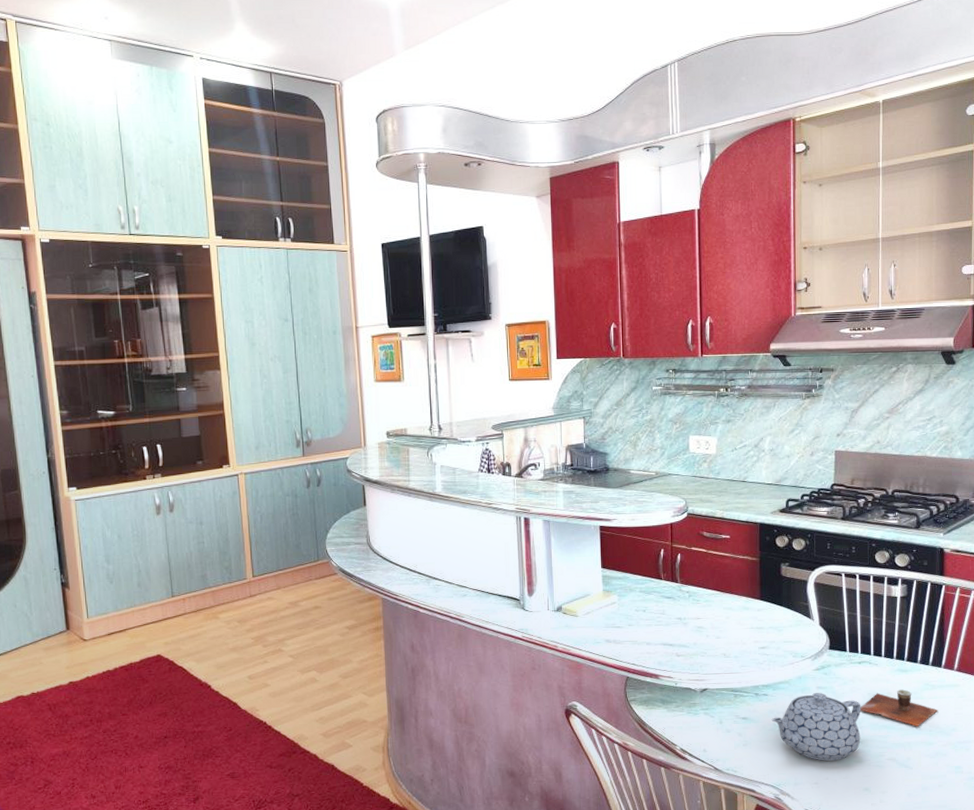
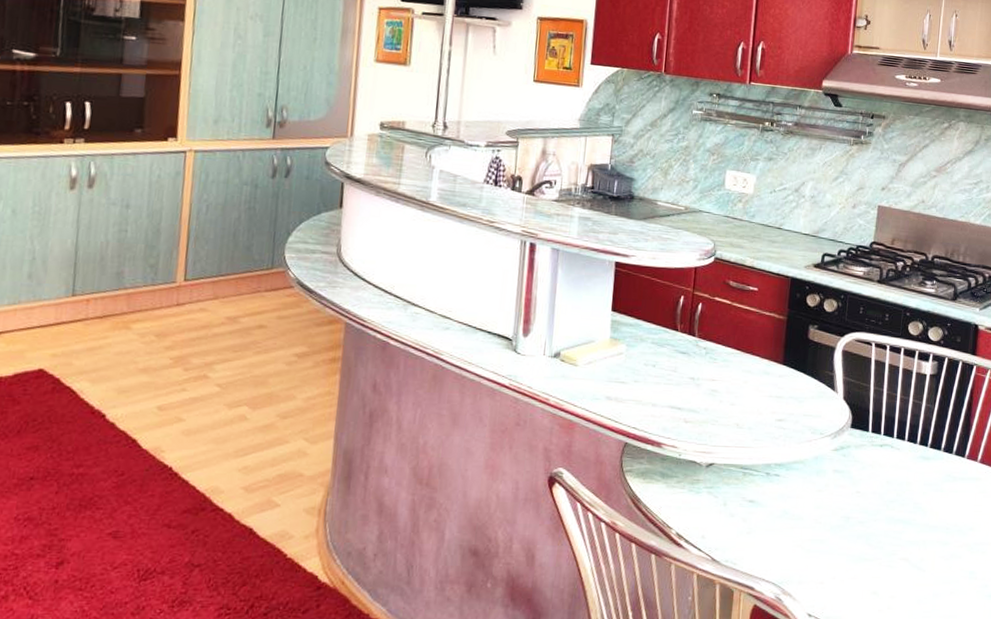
teapot: present [771,693,861,761] -> none [780,477,878,557]
cup: present [860,689,939,726] -> none [877,479,958,523]

